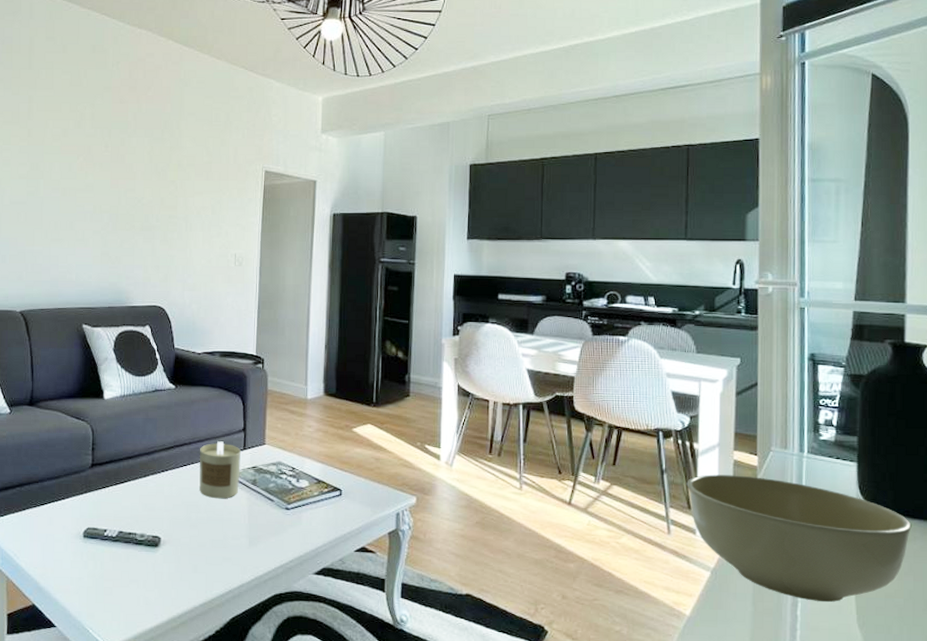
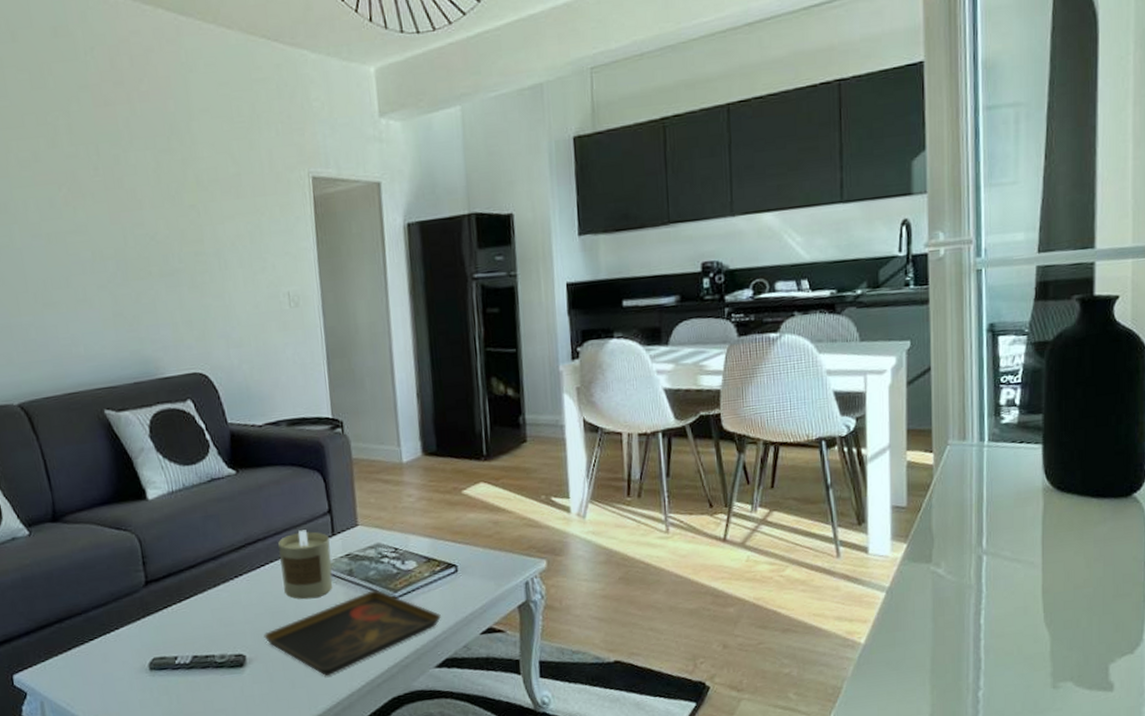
decorative tray: none [178,499,323,566] -> present [264,590,441,676]
bowl: present [686,474,912,602] -> none [855,476,1101,606]

